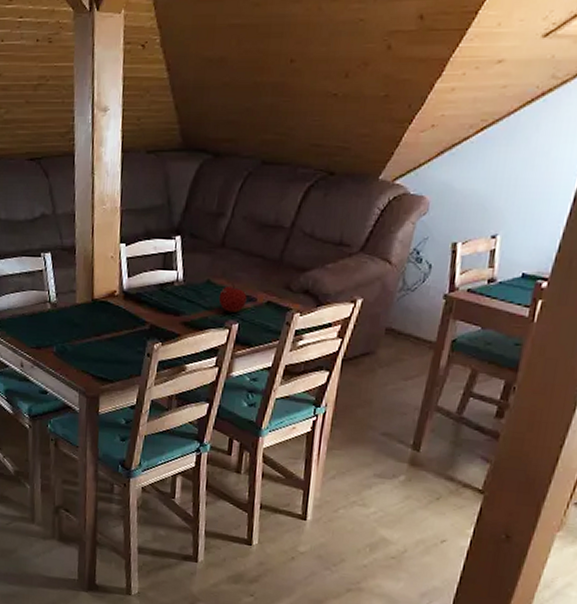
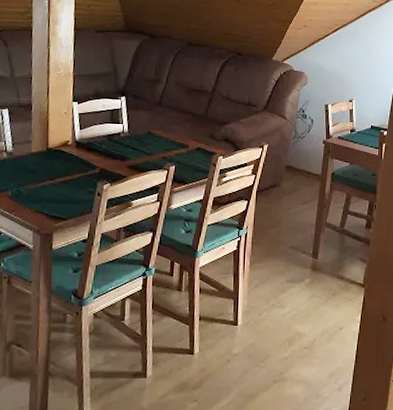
fruit: present [218,283,247,313] -> none [158,133,181,157]

